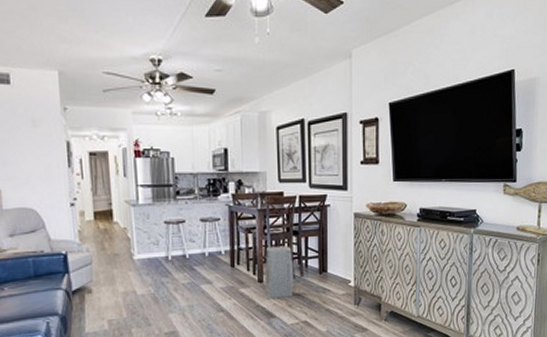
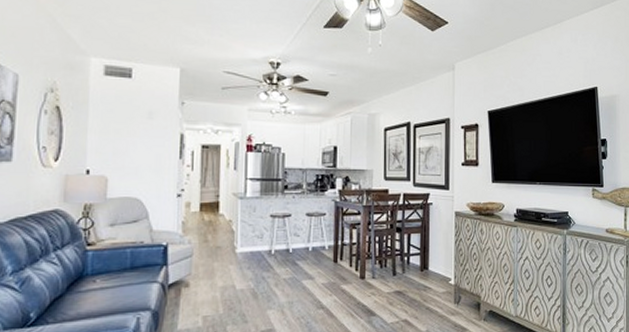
air purifier: present [265,246,294,300] -> none [366,242,396,297]

